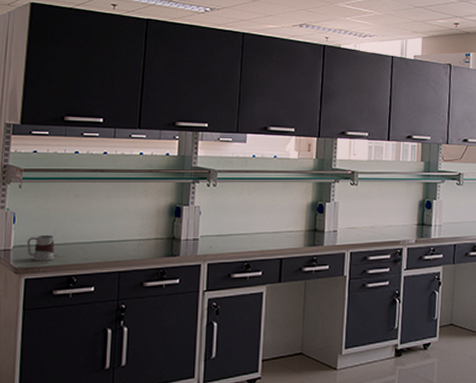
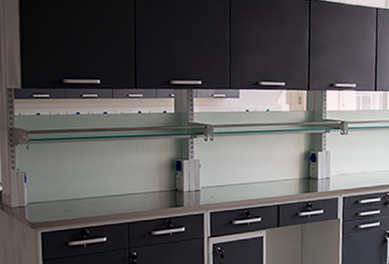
mug: present [27,235,55,261] -> none [39,191,67,216]

